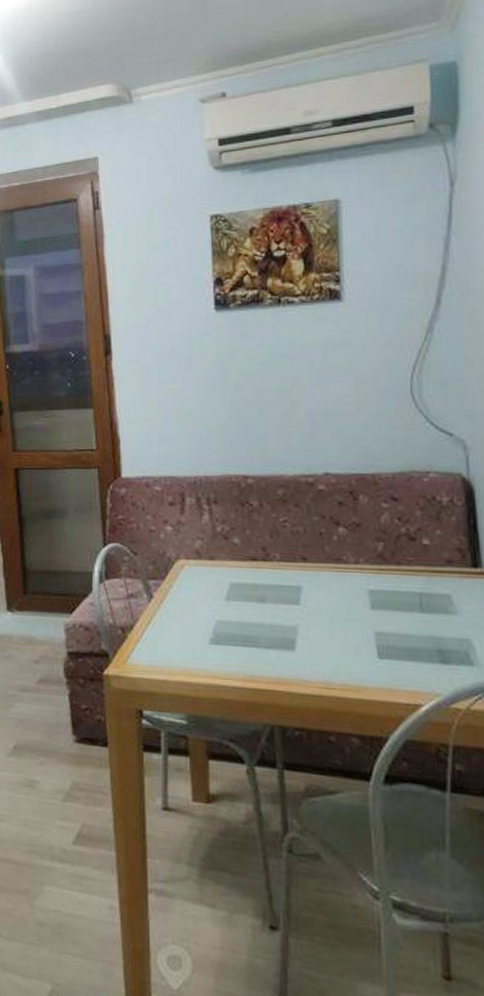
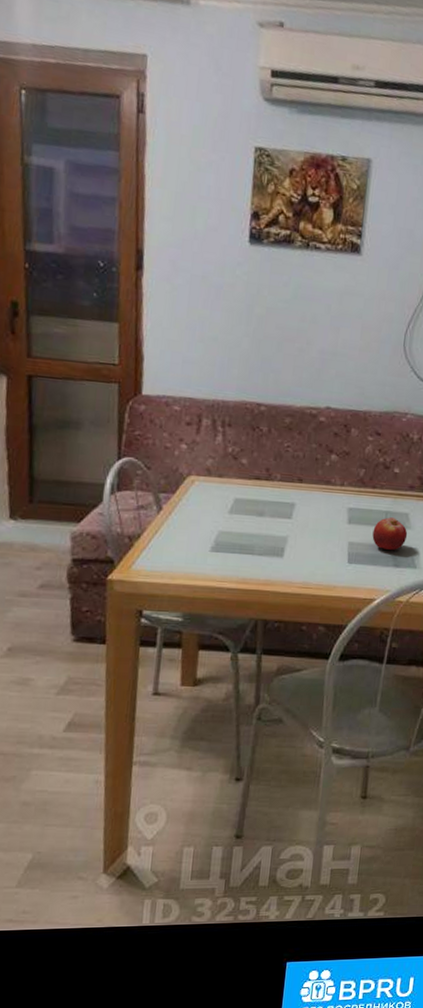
fruit: none [405,600,454,642] -> present [372,517,408,550]

